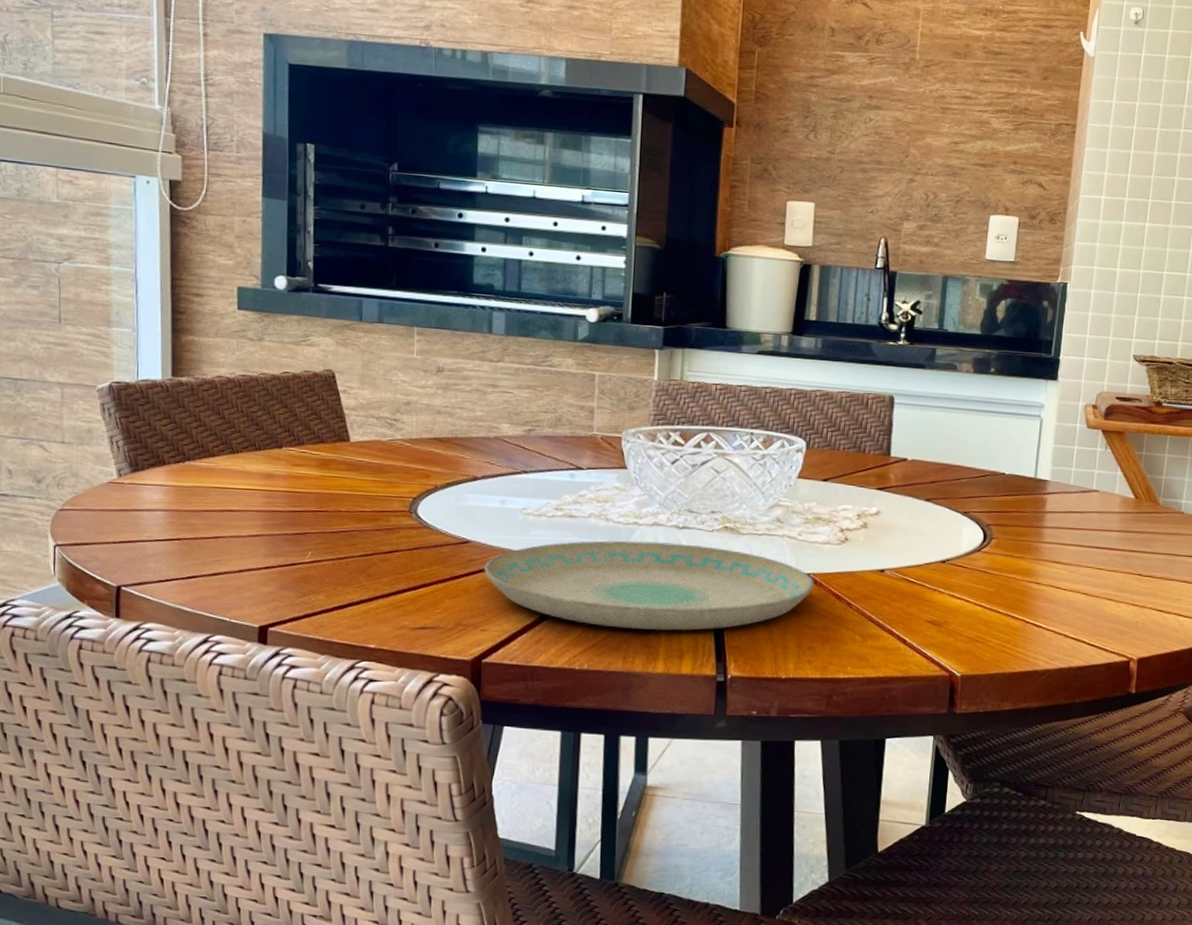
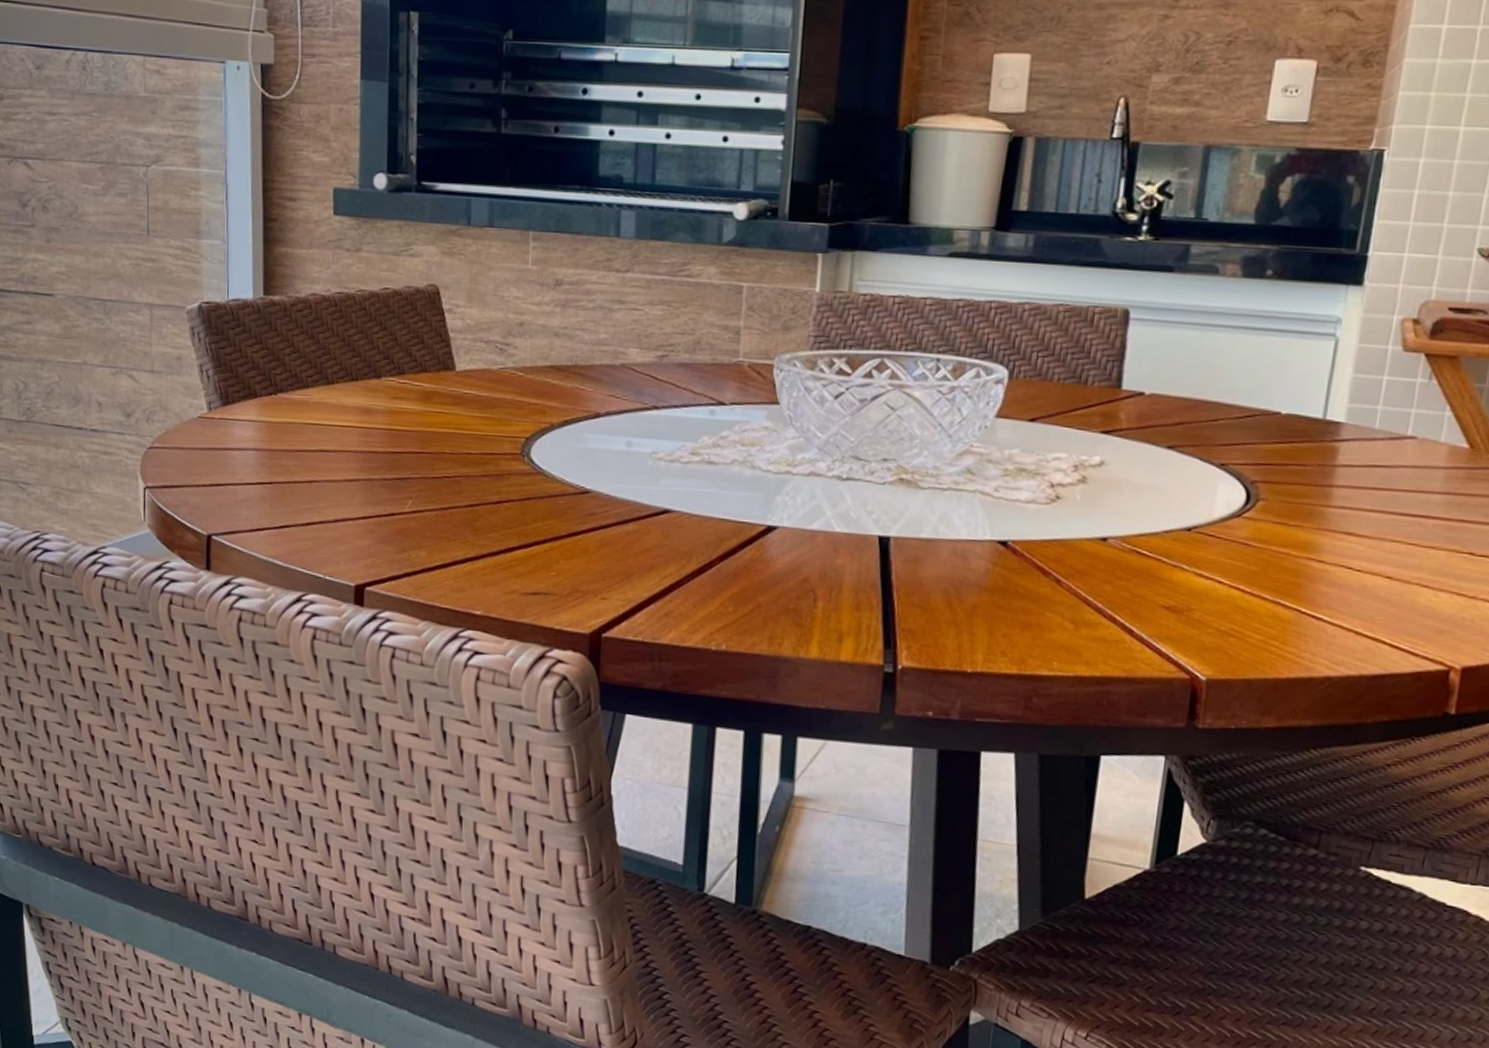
plate: present [484,540,815,631] -> none [606,492,1014,608]

